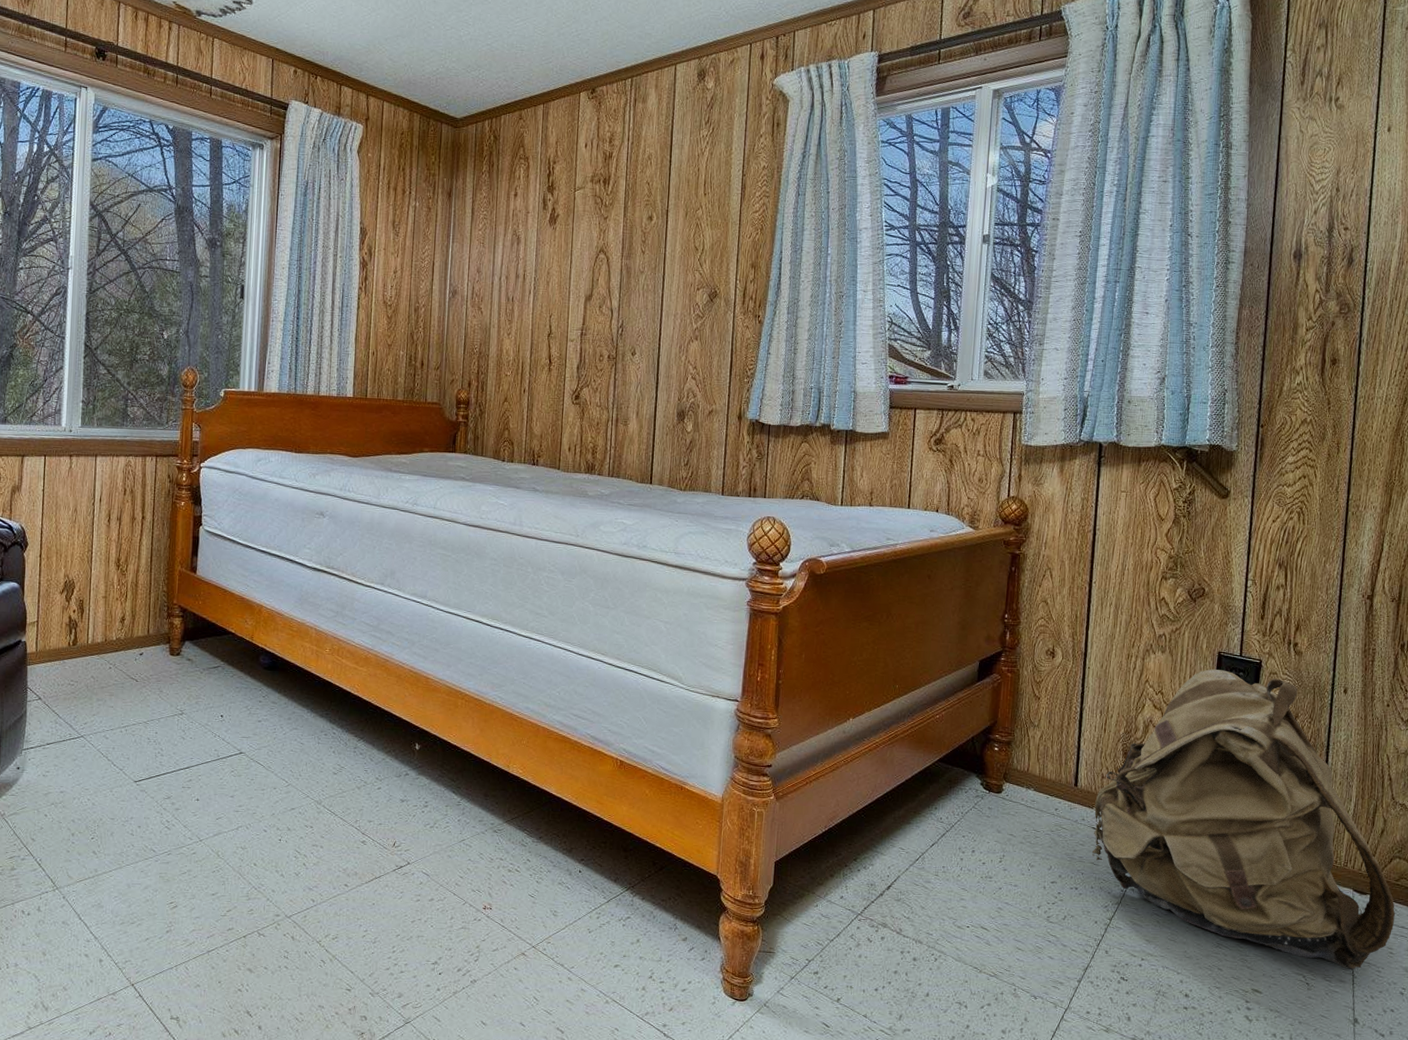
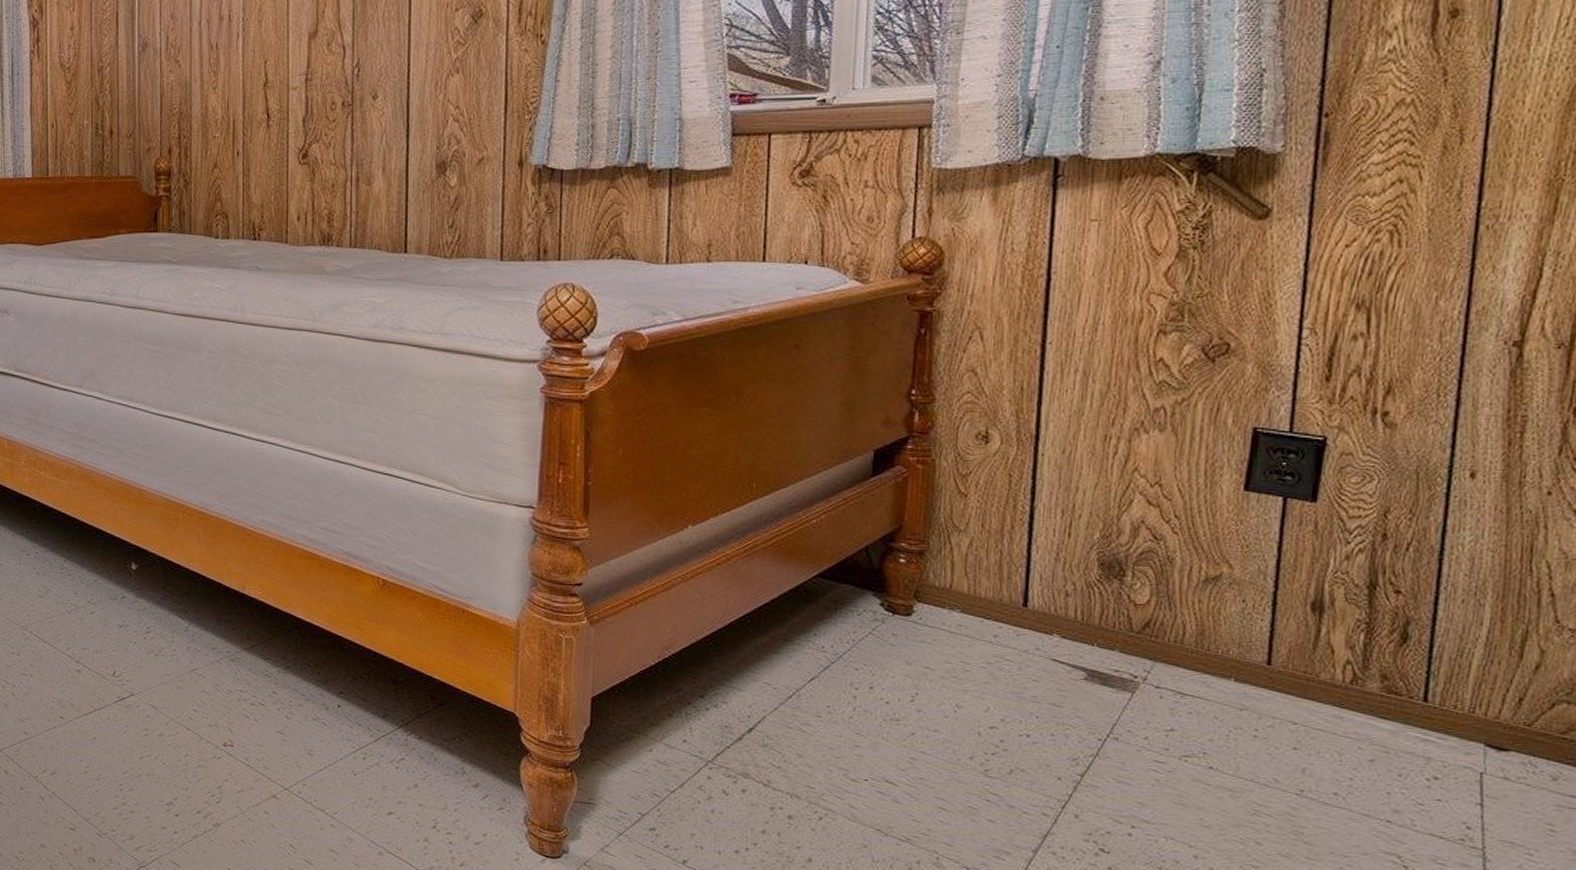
backpack: present [1092,669,1395,971] -> none [1052,451,1559,852]

